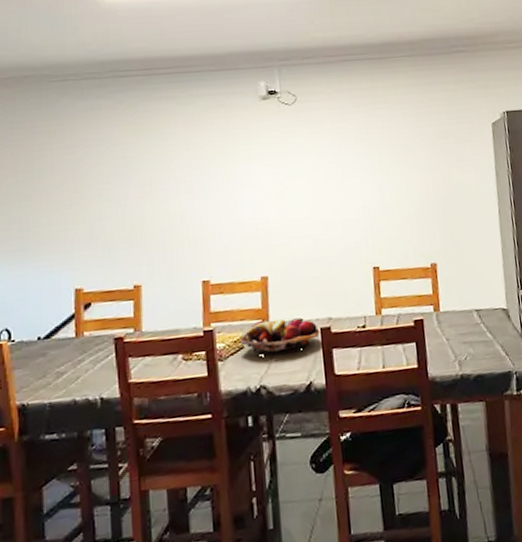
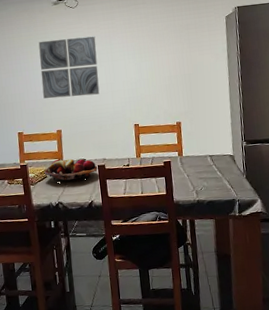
wall art: none [238,143,325,231] -> present [38,36,100,99]

